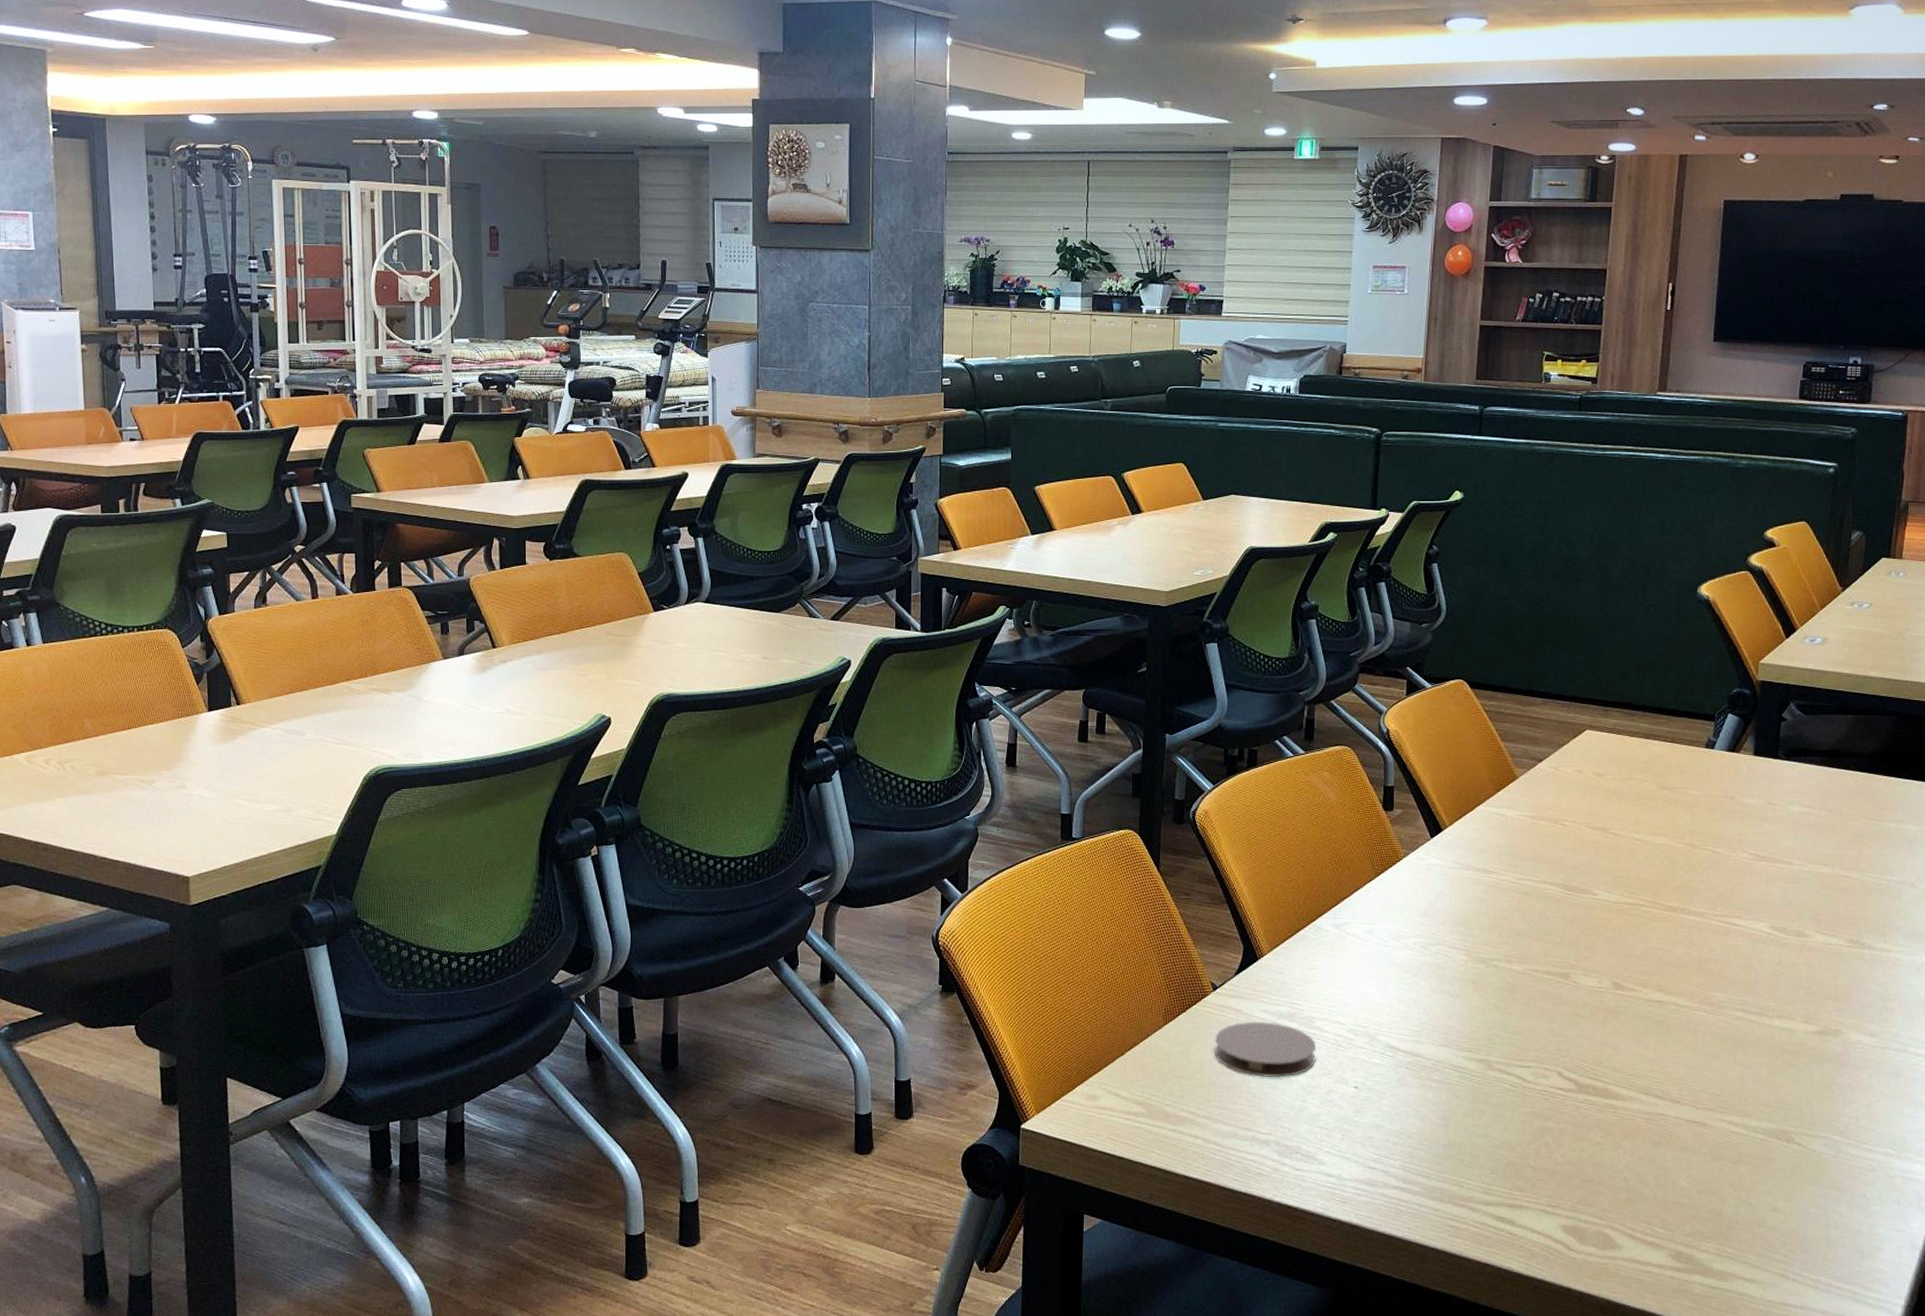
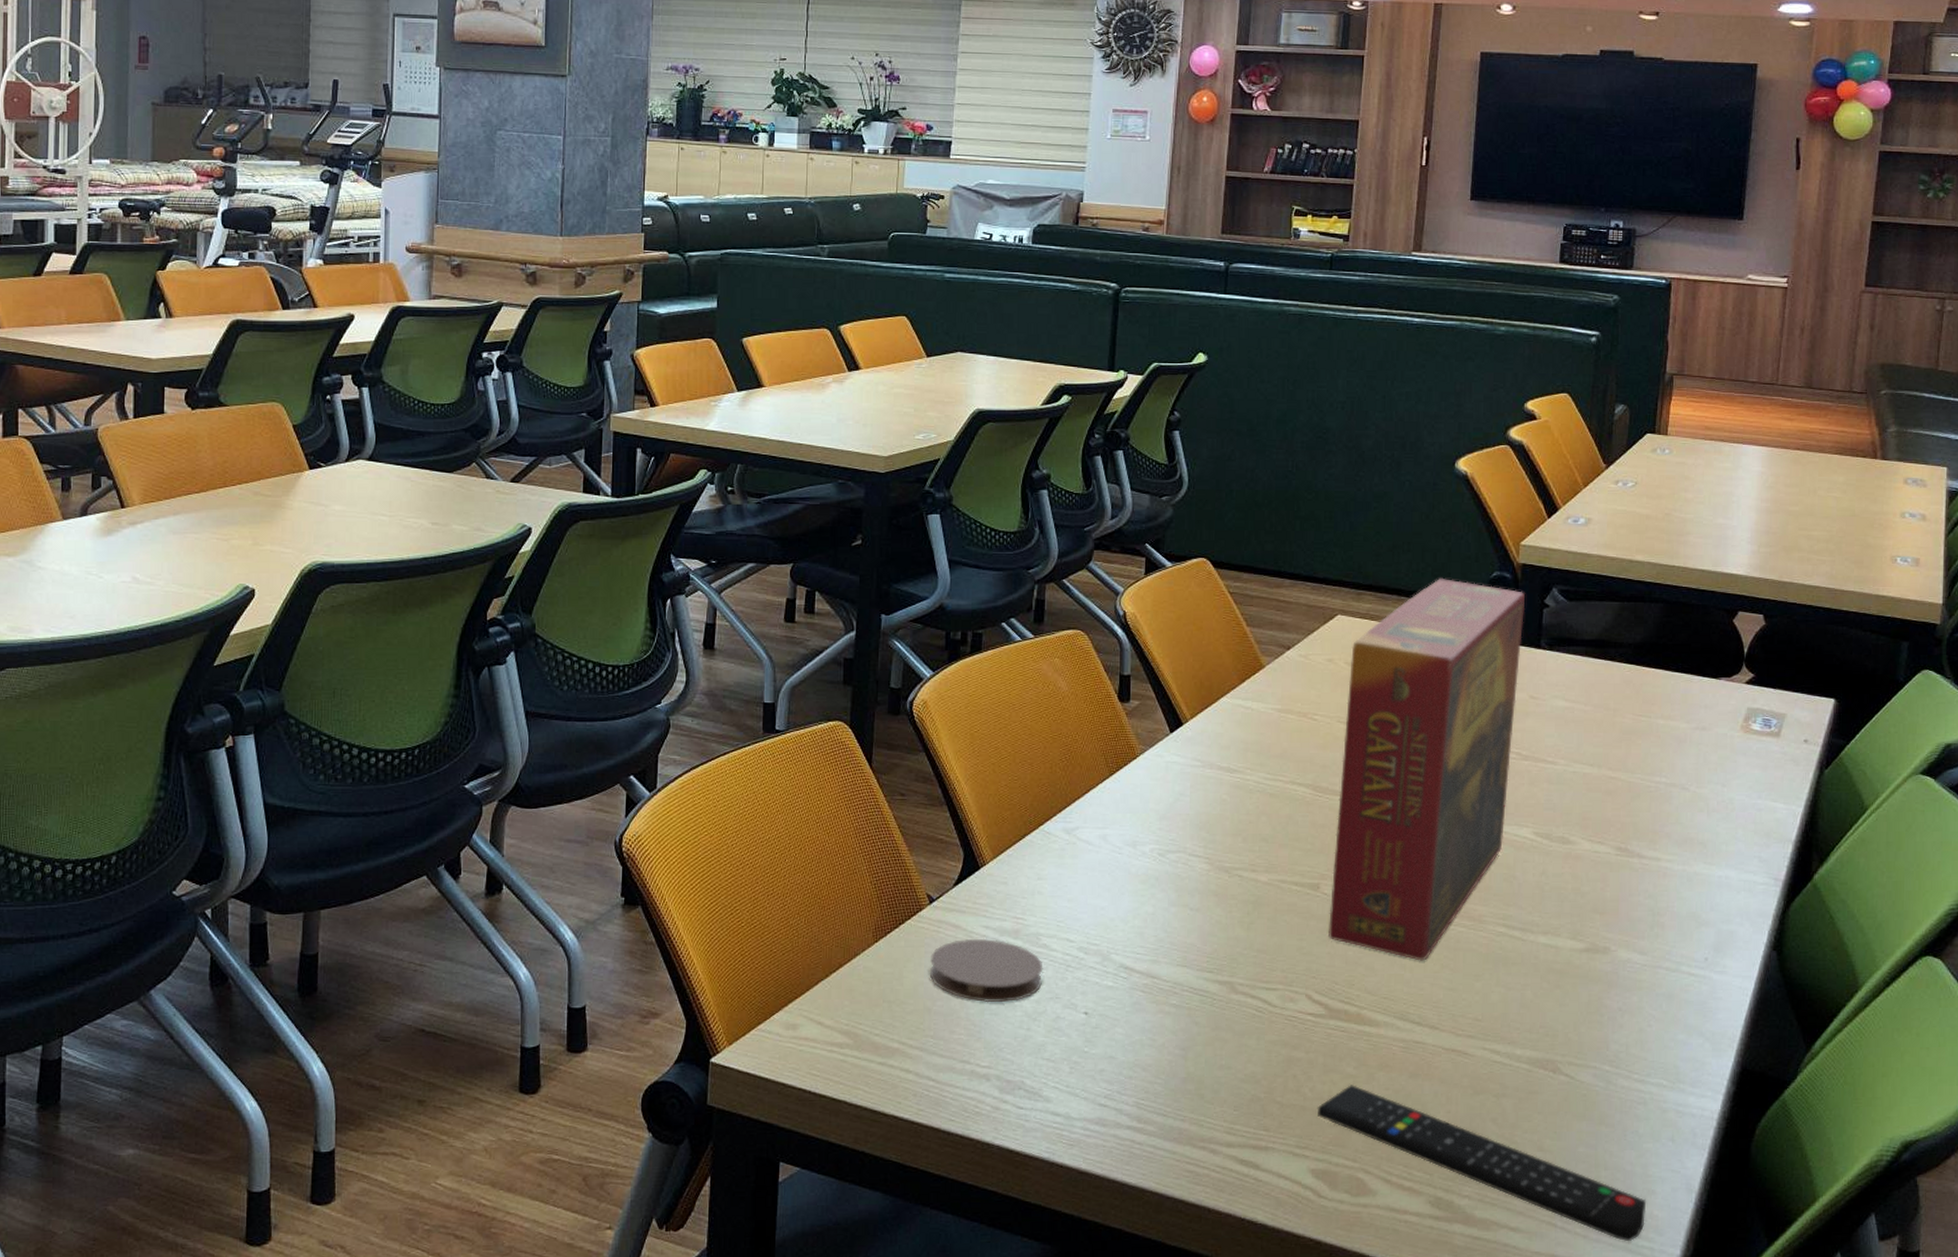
remote control: none [1567,1152,1873,1293] -> present [1317,1085,1647,1242]
board game: none [1578,694,1763,1042] -> present [1329,577,1525,961]

